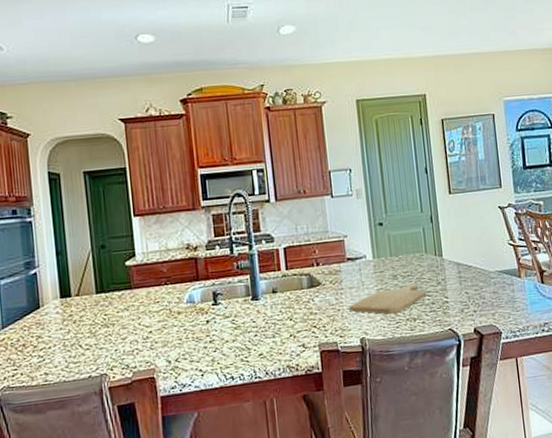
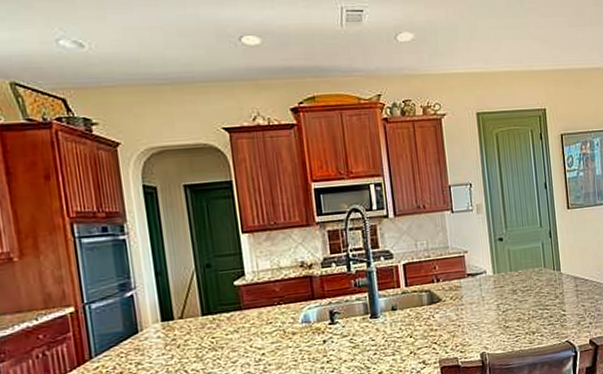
chopping board: present [348,283,427,314] -> none [469,297,545,329]

